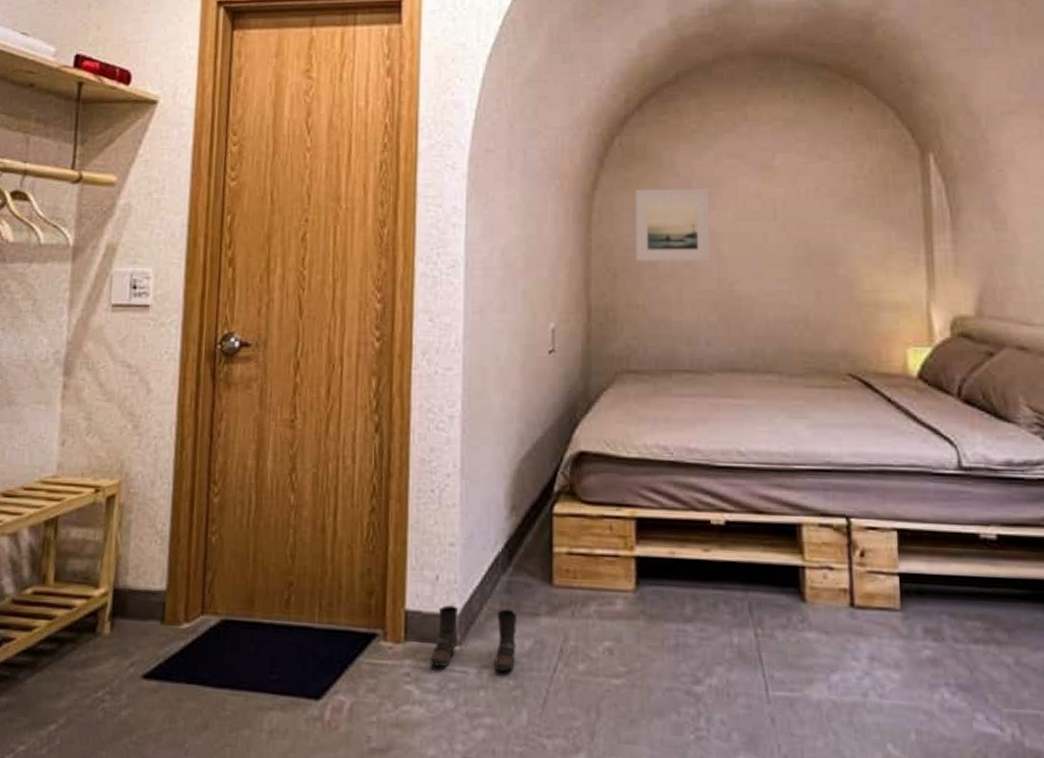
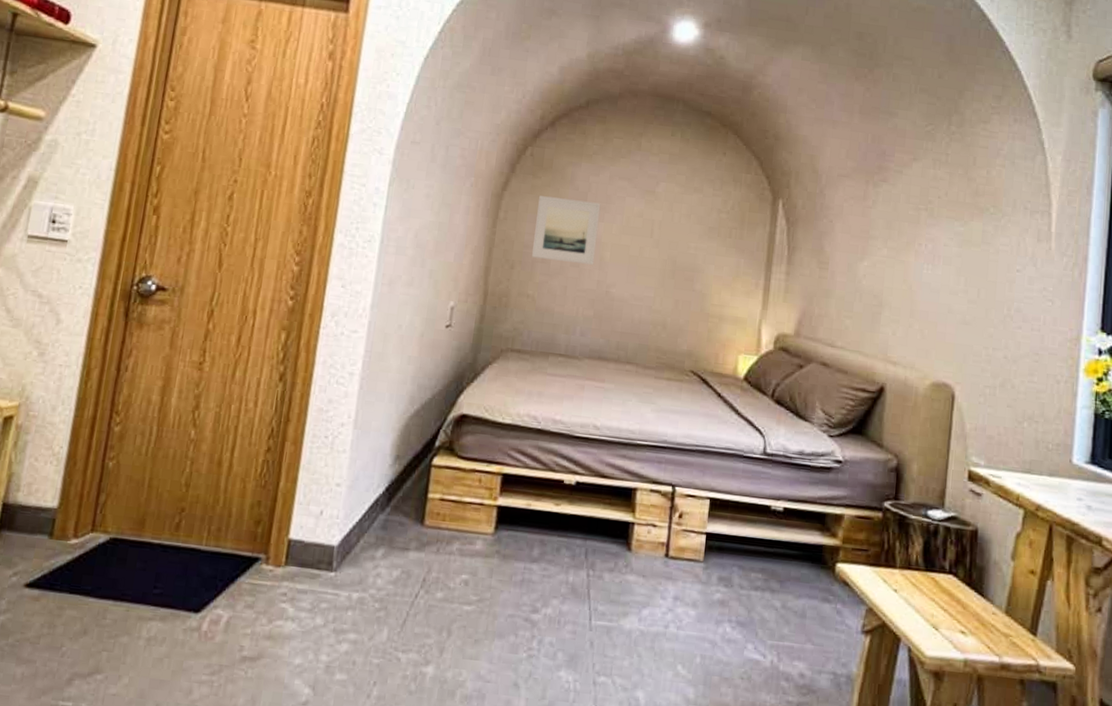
boots: present [430,605,517,671] -> none [306,536,389,596]

